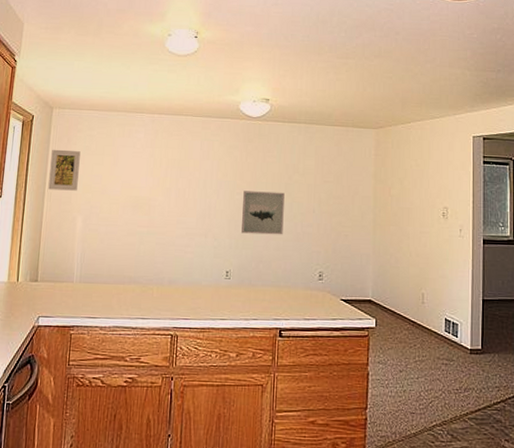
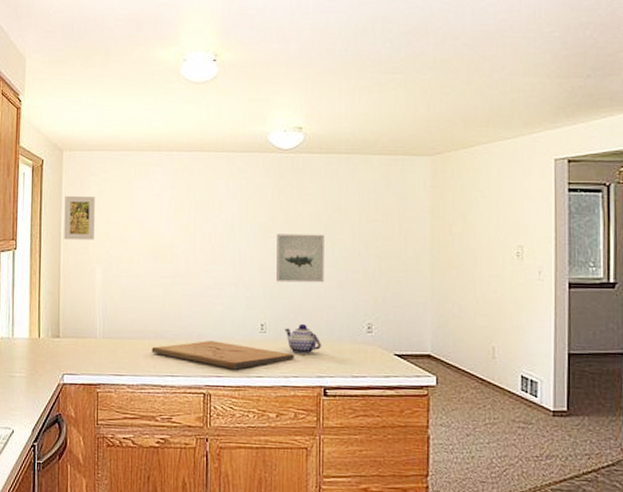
cutting board: none [125,286,254,313] -> present [151,341,294,370]
teapot: none [247,272,280,299] -> present [284,324,322,354]

